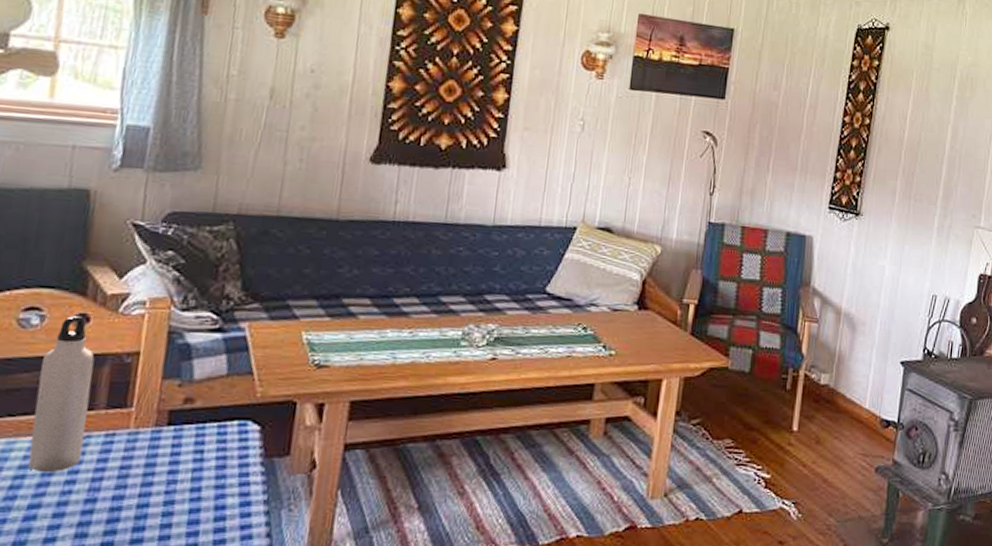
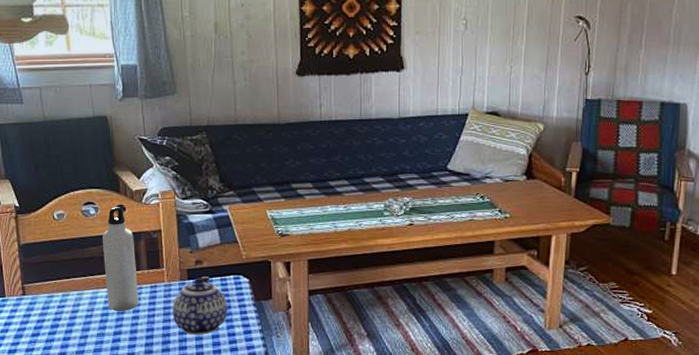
teapot: none [131,421,222,508] -> present [172,276,227,335]

